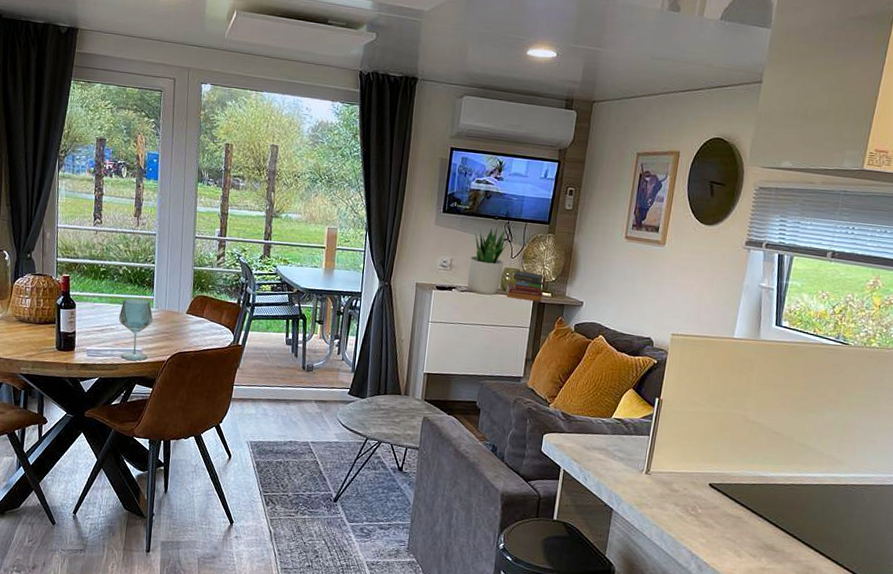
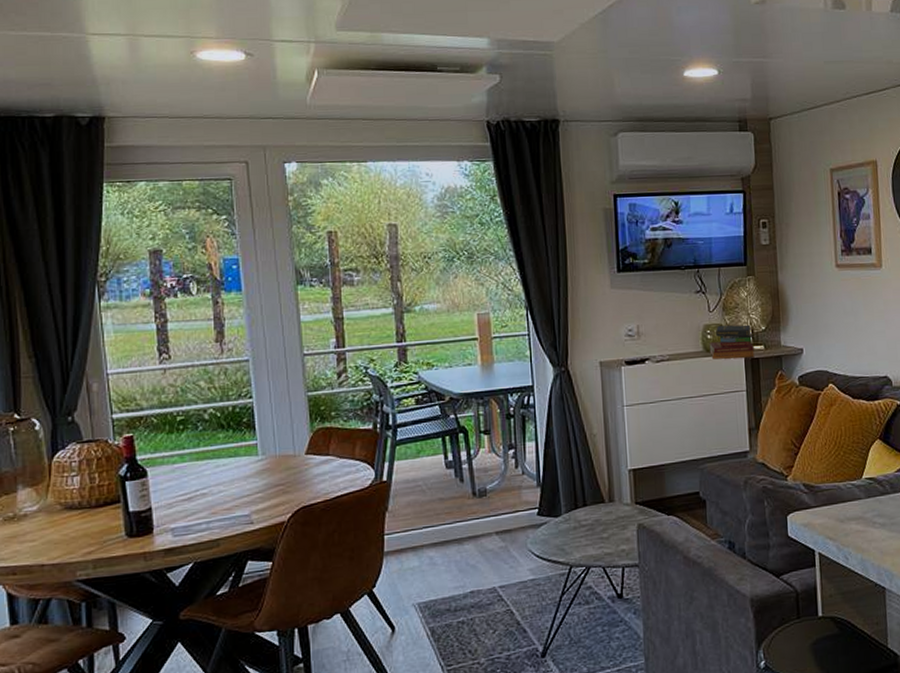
wine glass: present [118,298,154,361] -> none [211,447,261,531]
planter: present [467,227,508,296] -> none [660,278,702,362]

